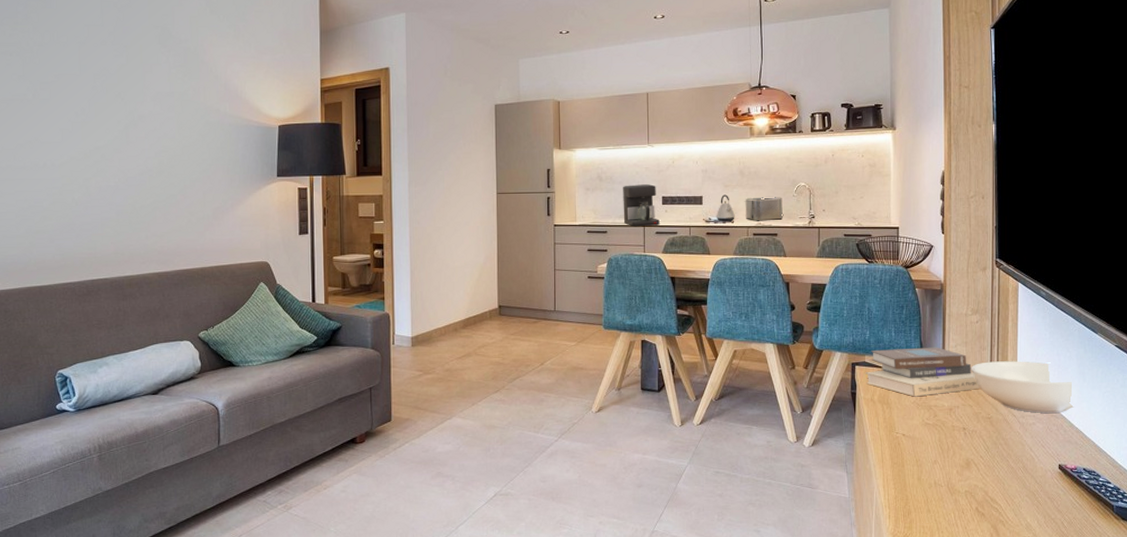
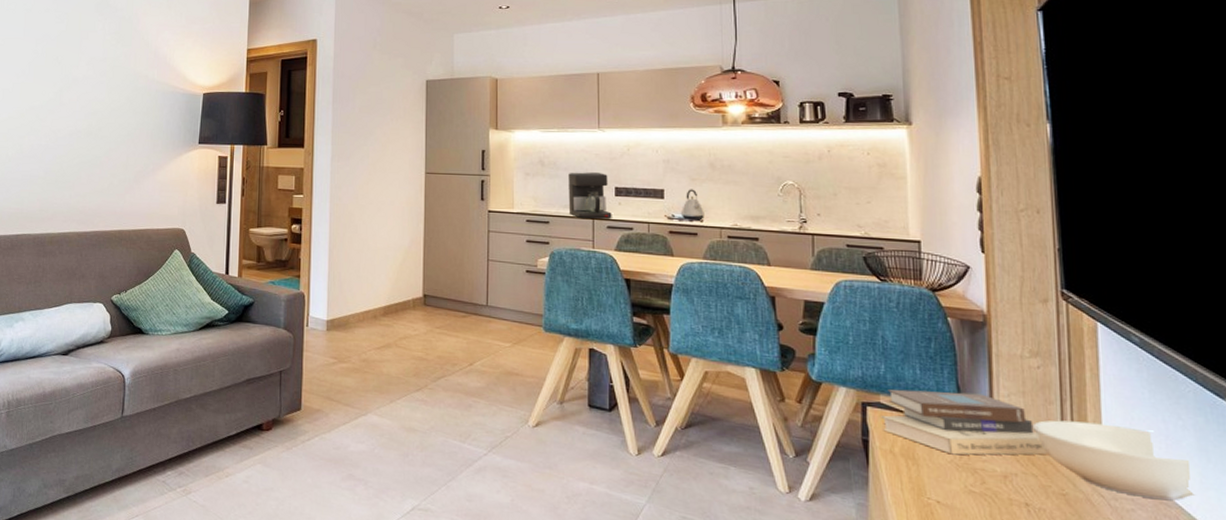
toaster: present [745,197,784,222] -> none [717,194,767,223]

